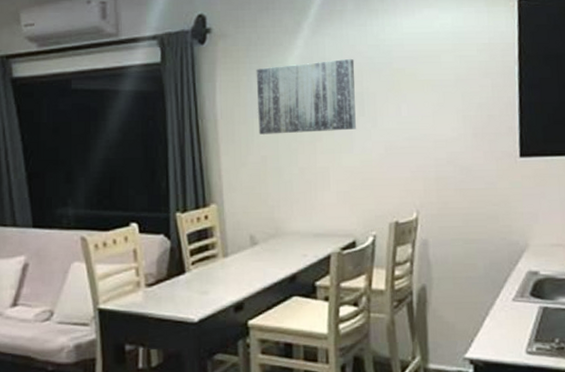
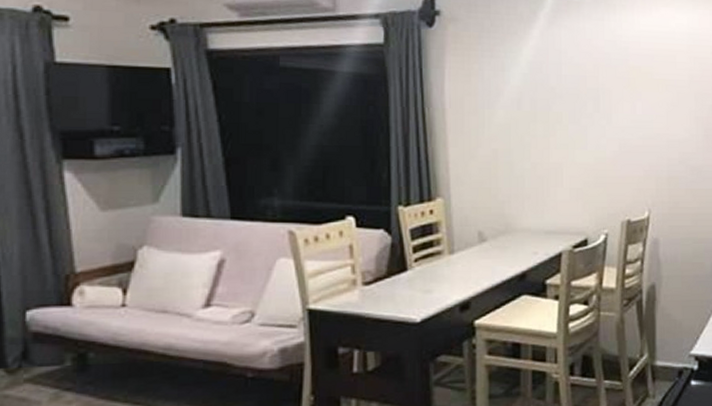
wall art: present [256,58,356,135] -> none [488,52,591,127]

